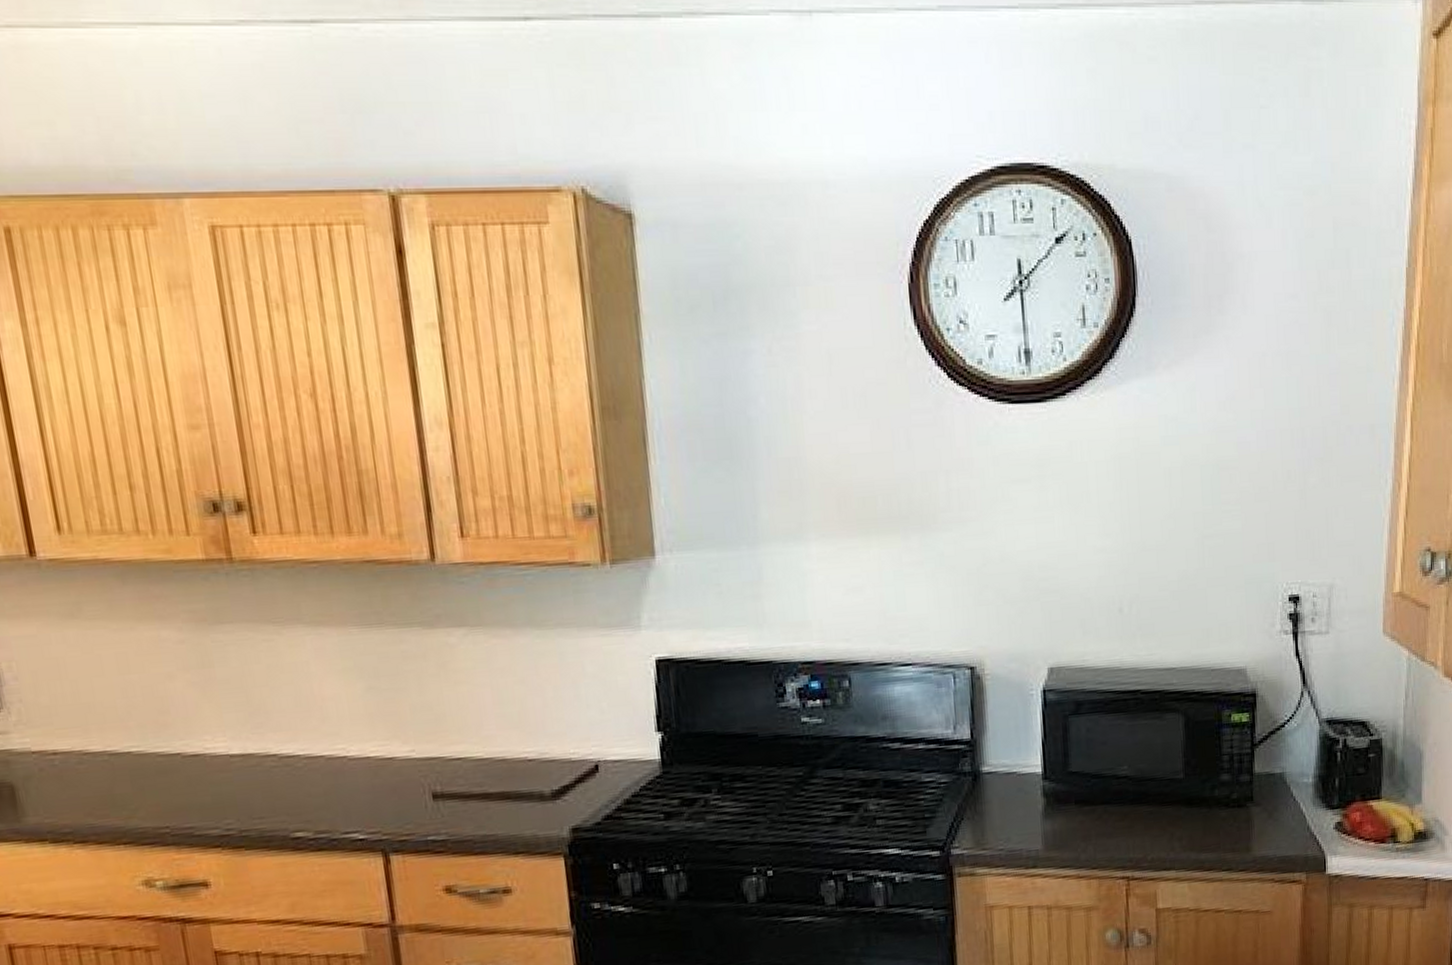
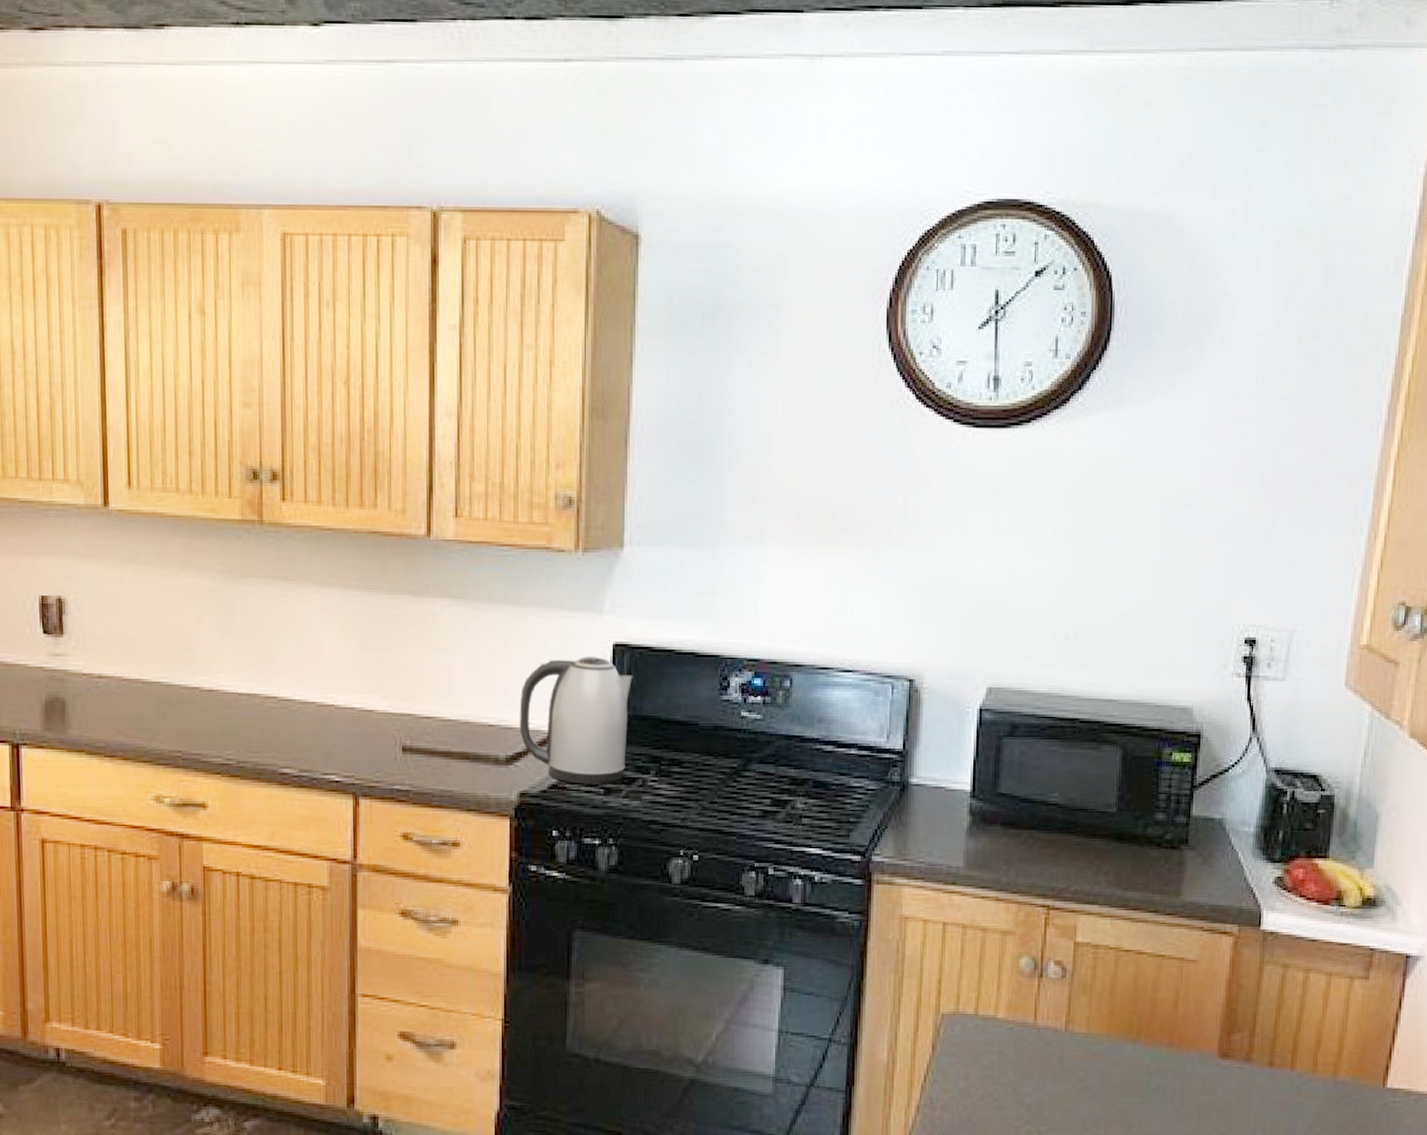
kettle: none [559,675,685,812] -> present [519,657,633,785]

